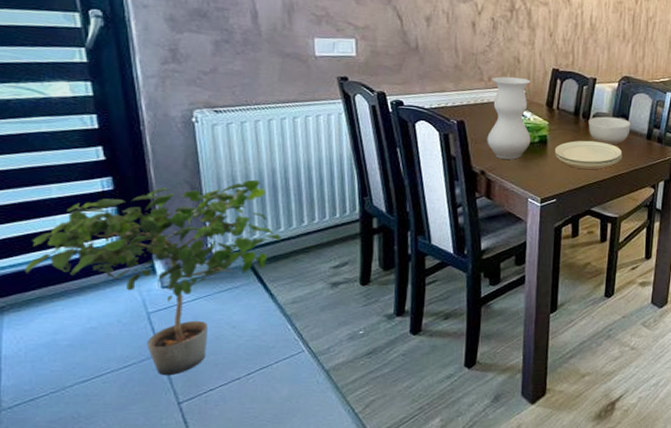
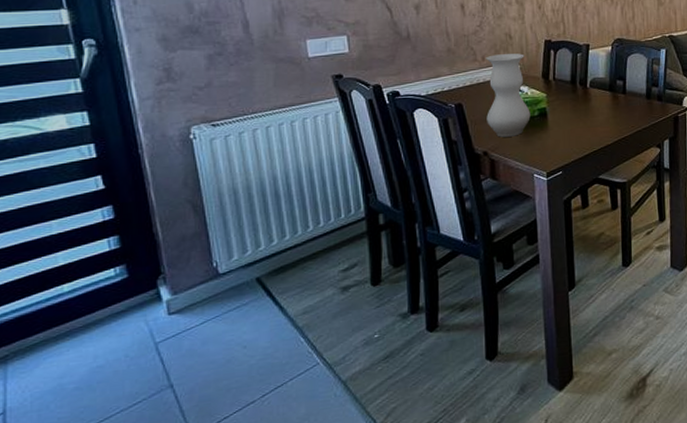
potted plant: present [24,179,281,376] -> none [27,189,287,409]
plate: present [554,140,623,170] -> none [555,107,624,138]
bowl: present [588,116,632,146] -> none [586,80,630,110]

